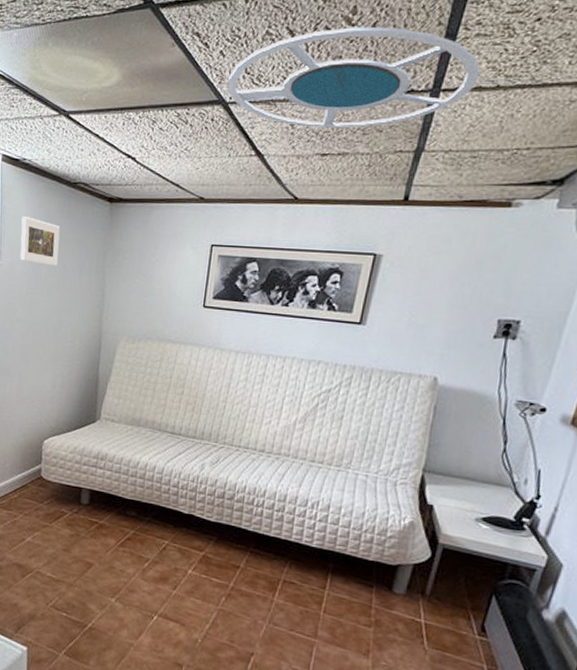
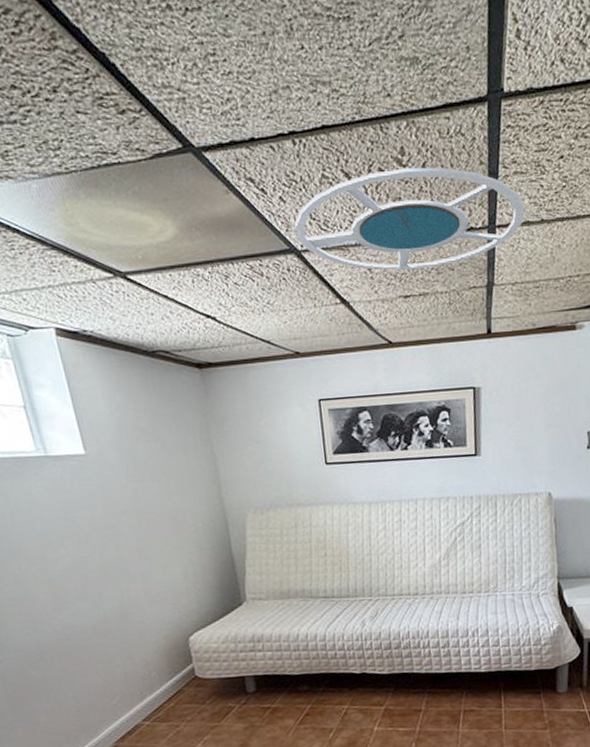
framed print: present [20,216,61,265] -> none [99,396,156,447]

